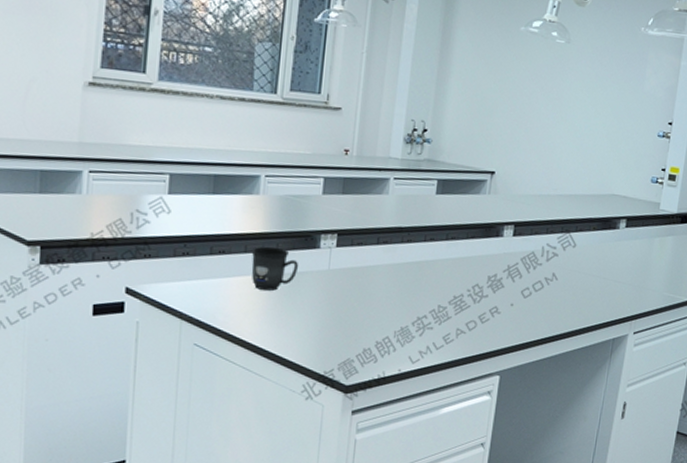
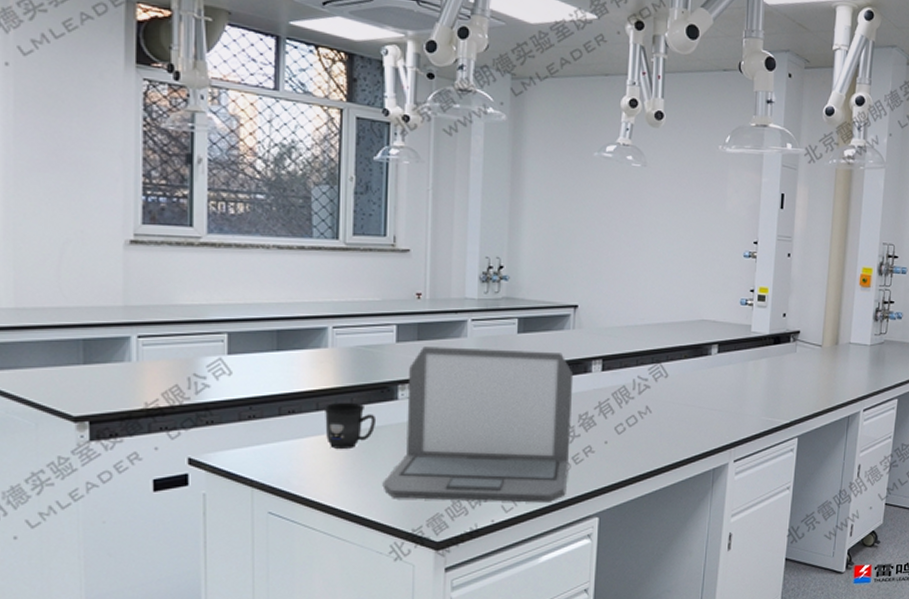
laptop: none [300,200,486,357] -> present [382,346,574,503]

